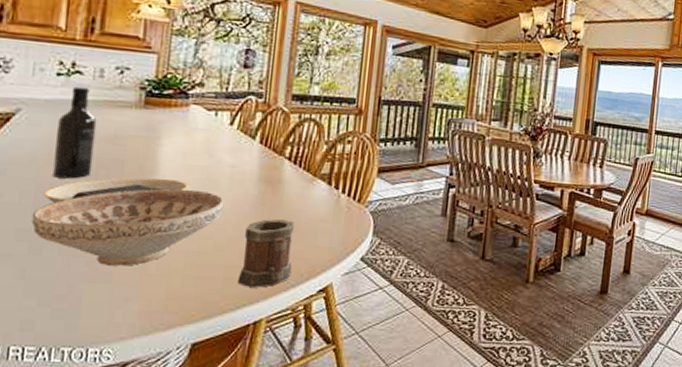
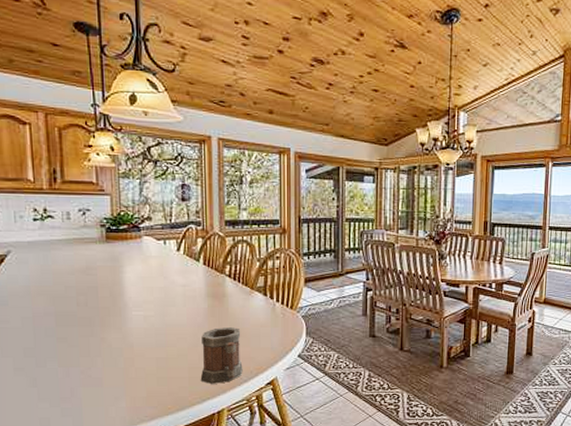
decorative bowl: present [31,188,224,266] -> none [33,307,181,372]
plate: present [43,177,189,204] -> none [39,300,151,326]
wine bottle: present [53,86,97,179] -> none [41,229,74,305]

